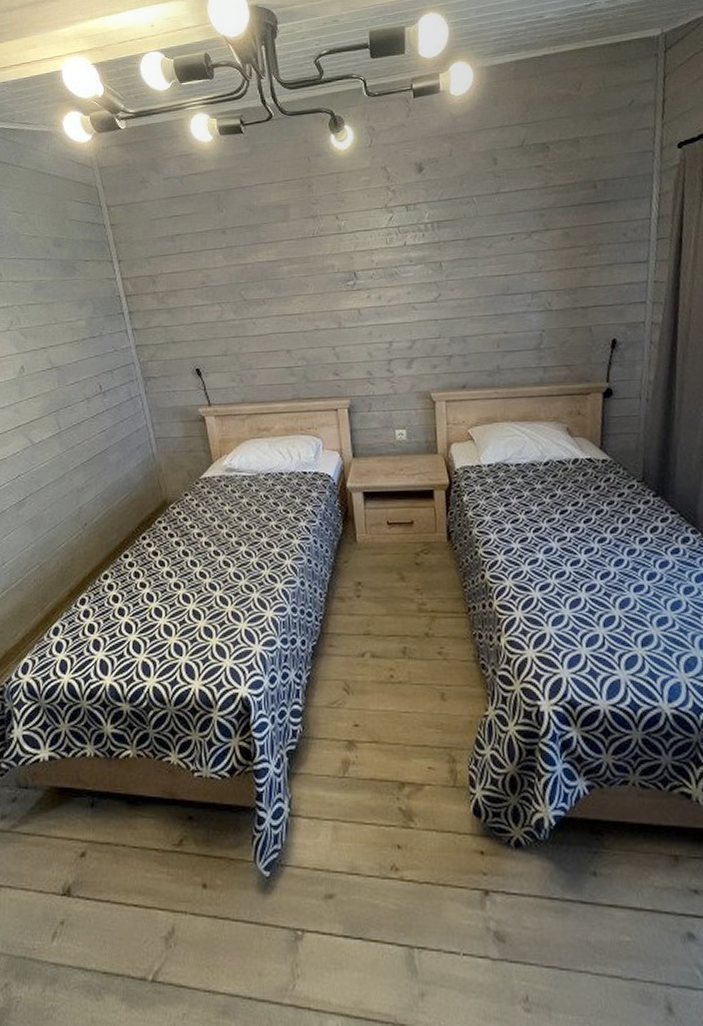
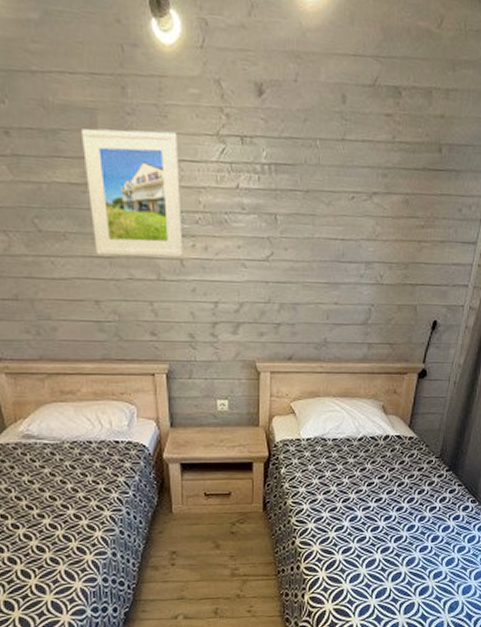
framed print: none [277,211,360,313] -> present [80,128,183,257]

